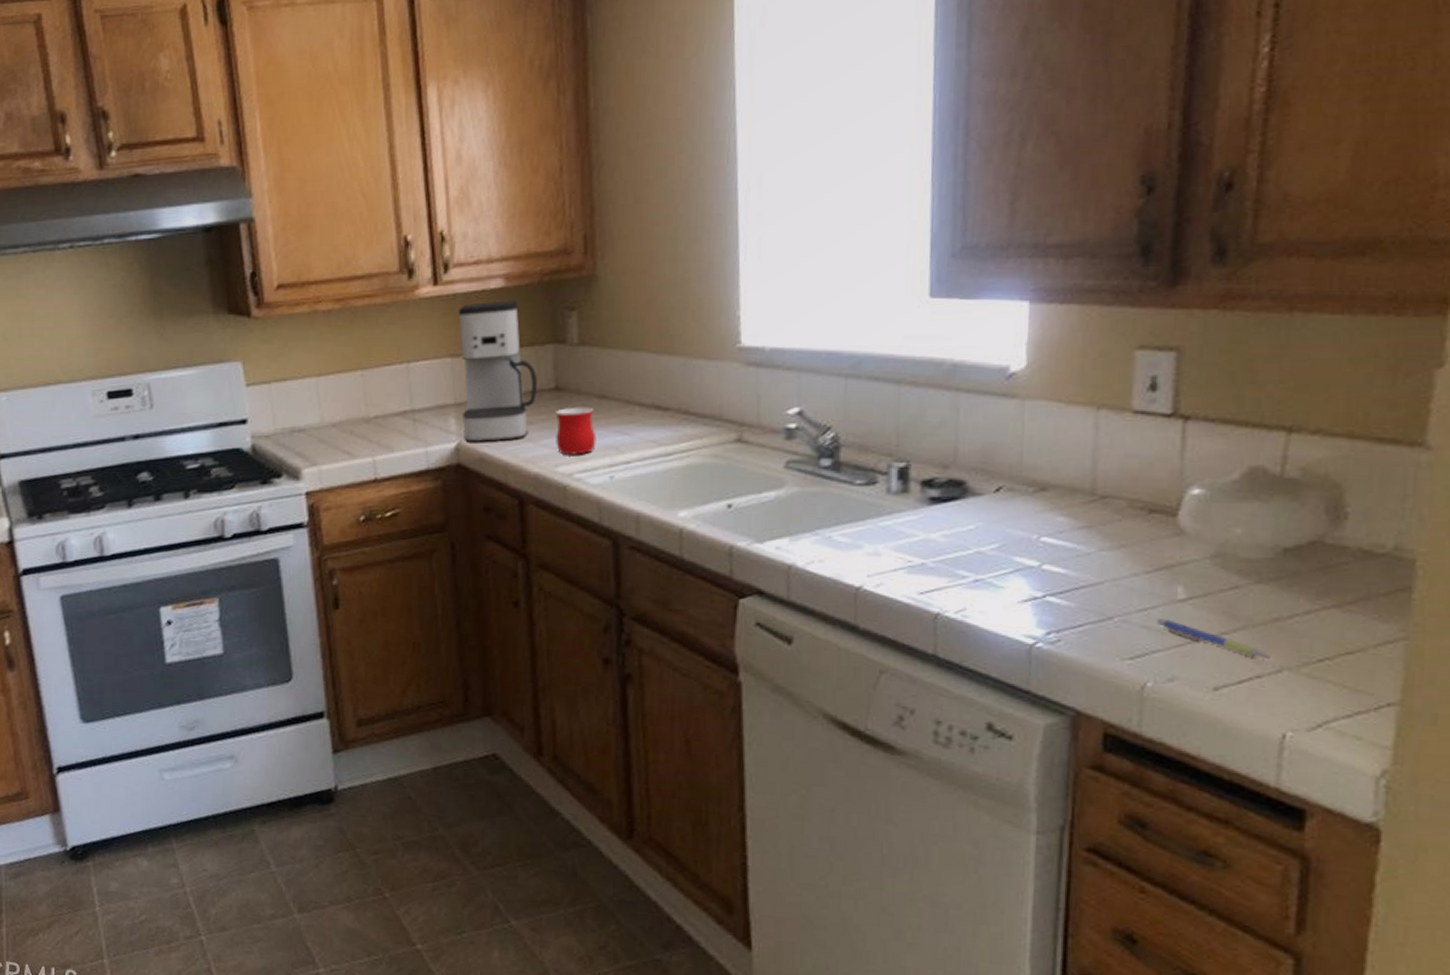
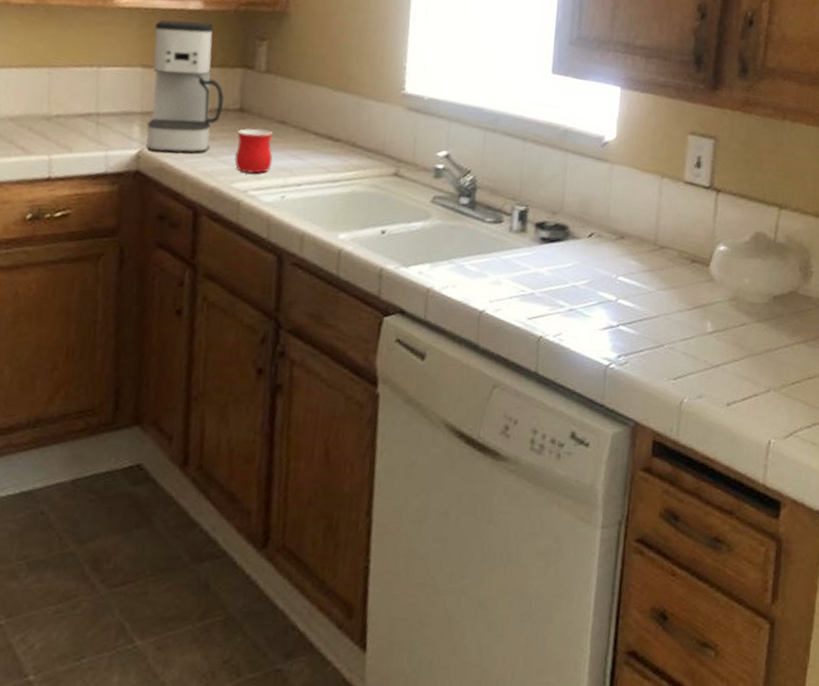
pen: present [1156,617,1272,660] -> none [692,346,764,382]

